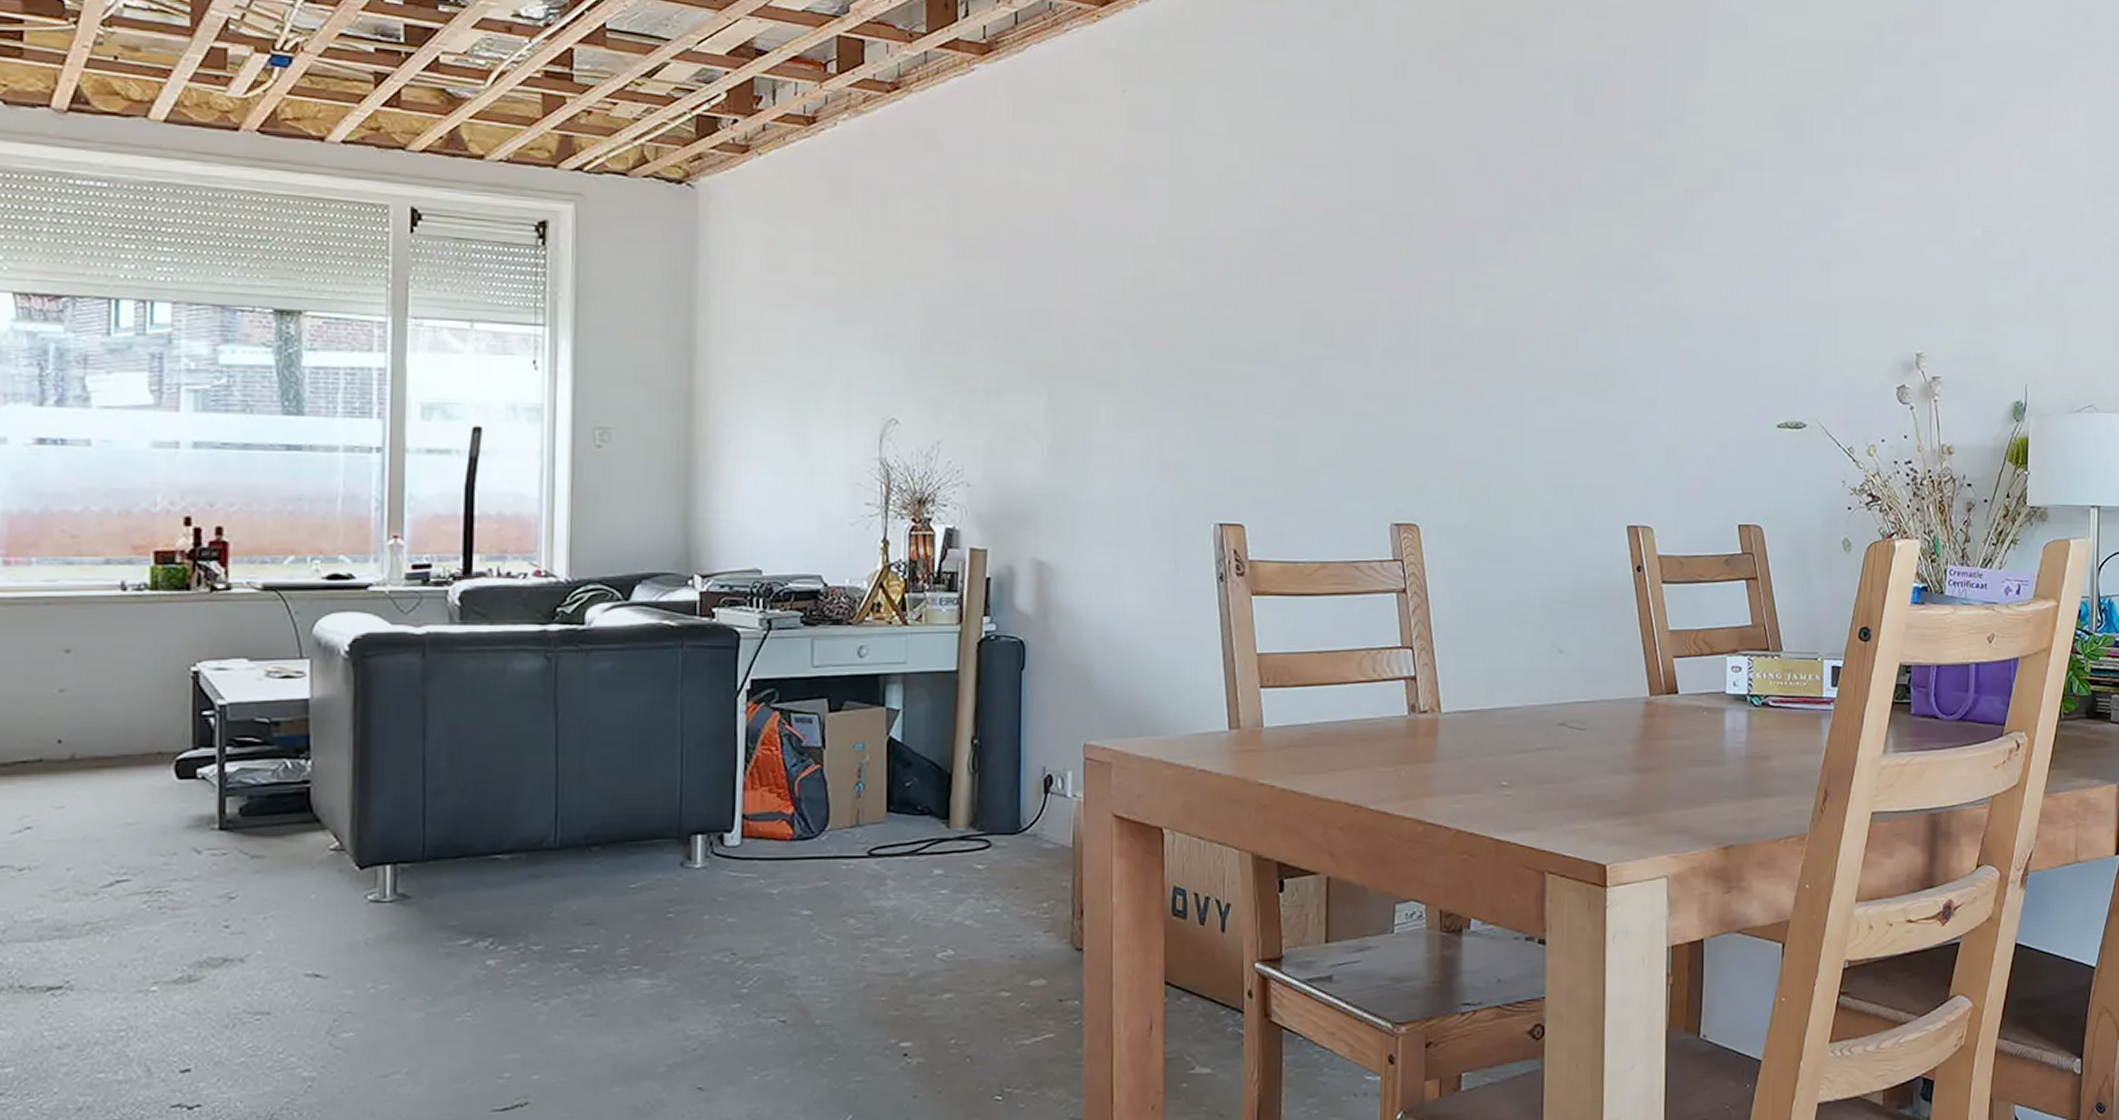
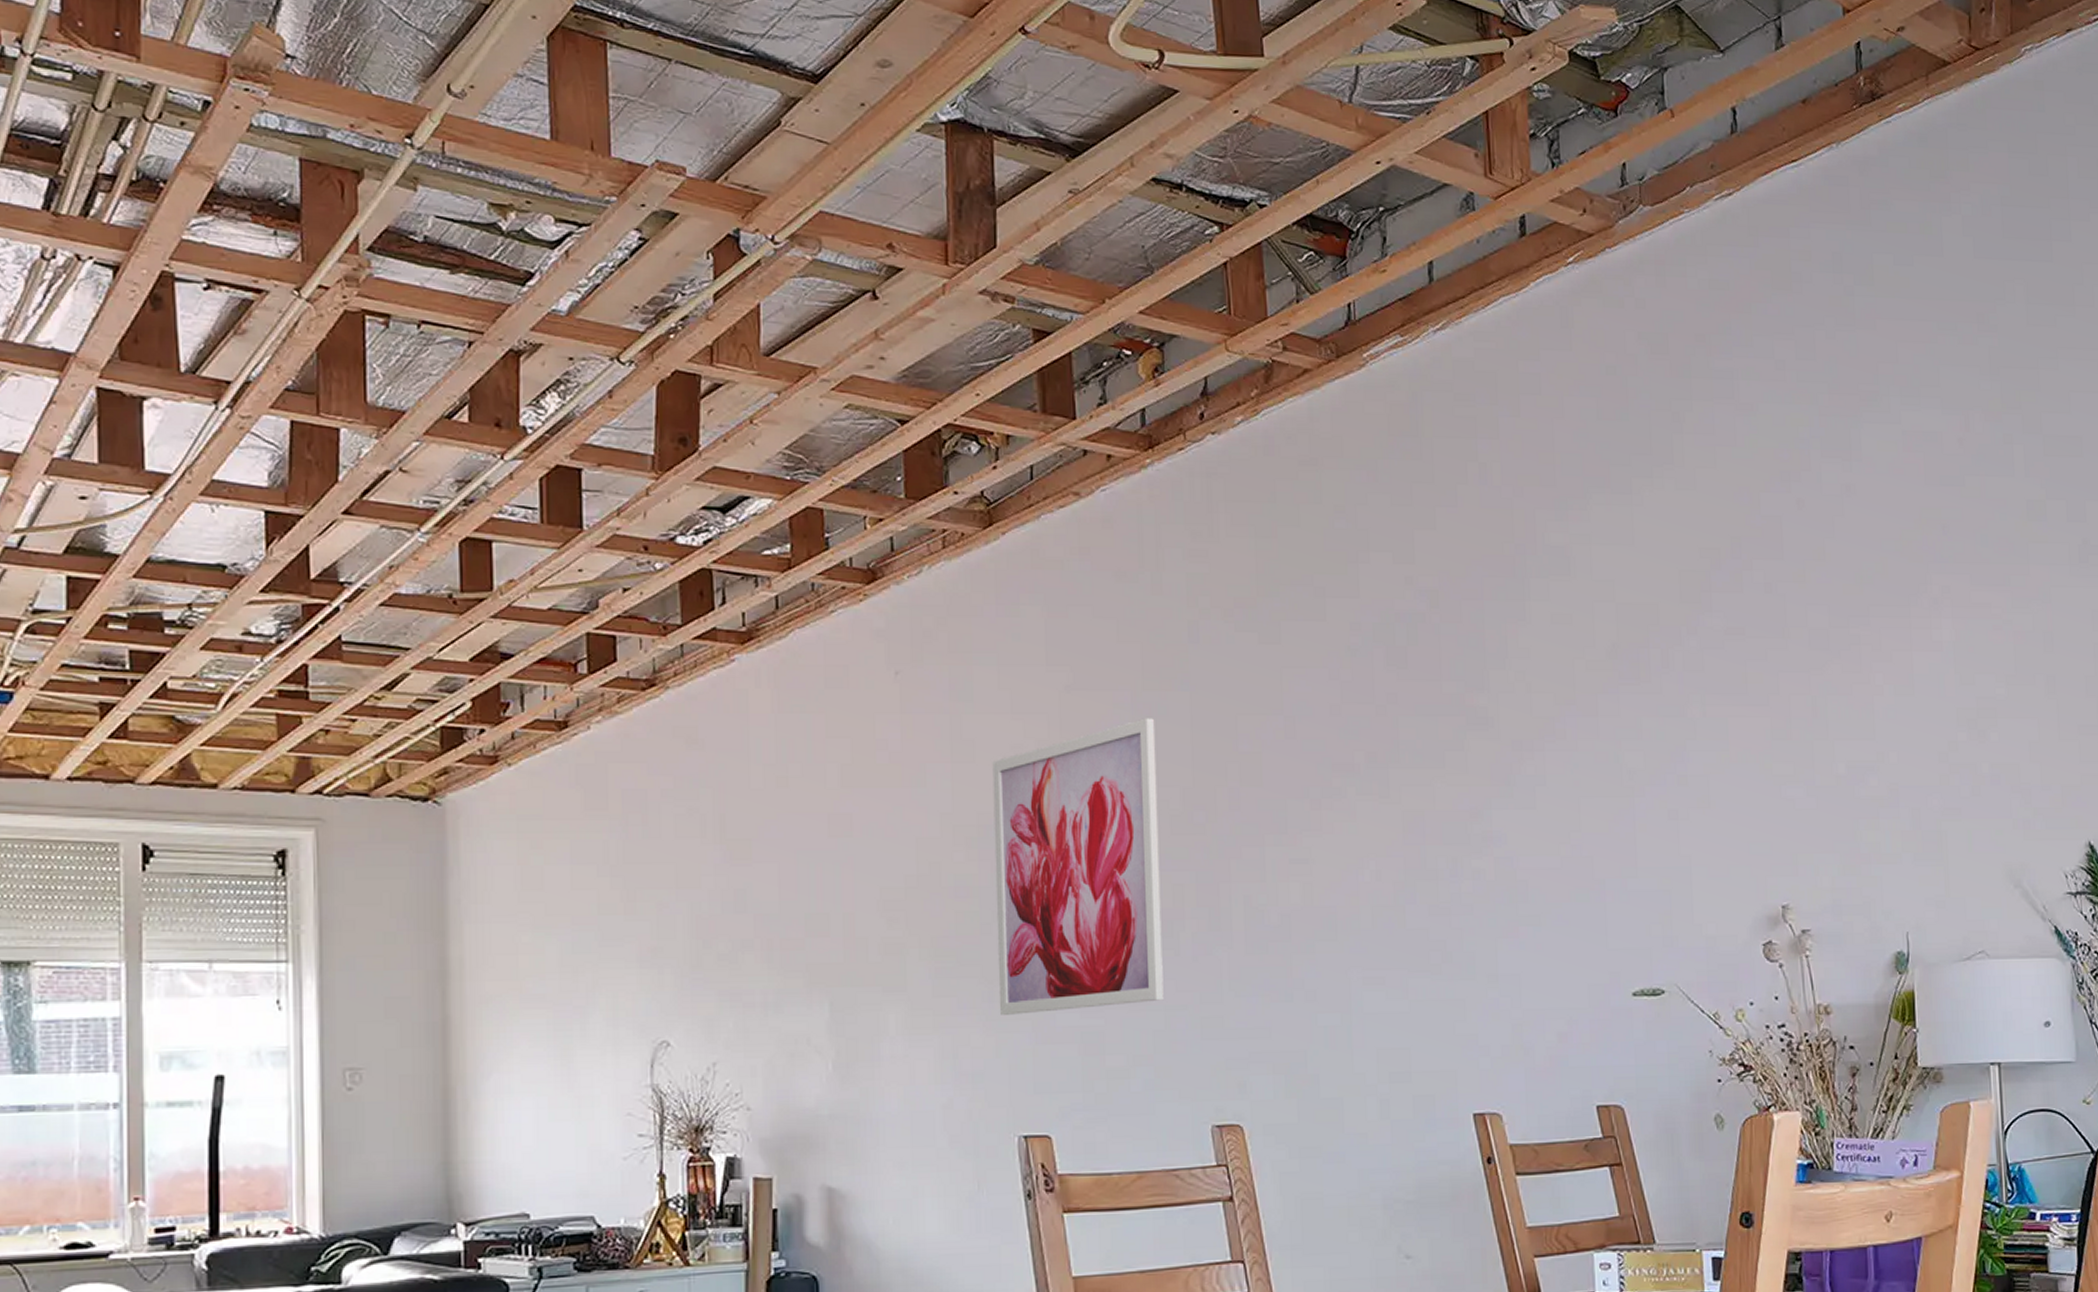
wall art: none [1203,147,1360,413] -> present [992,718,1164,1015]

